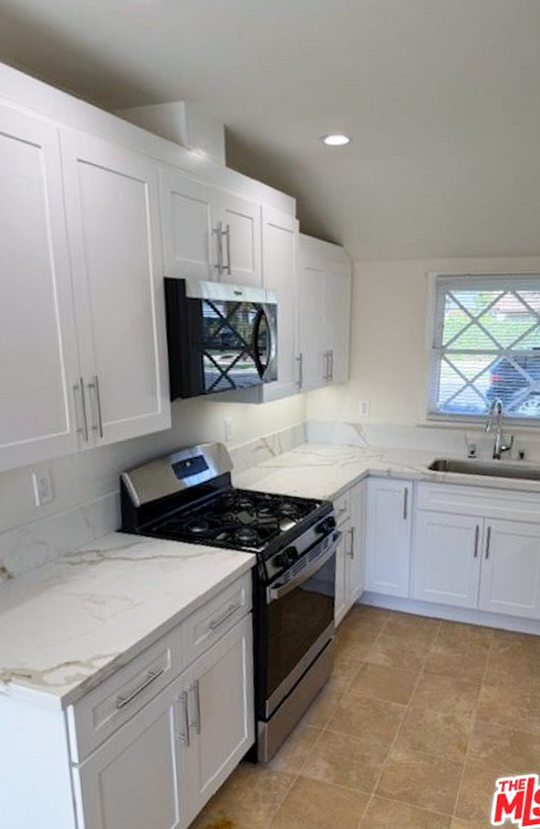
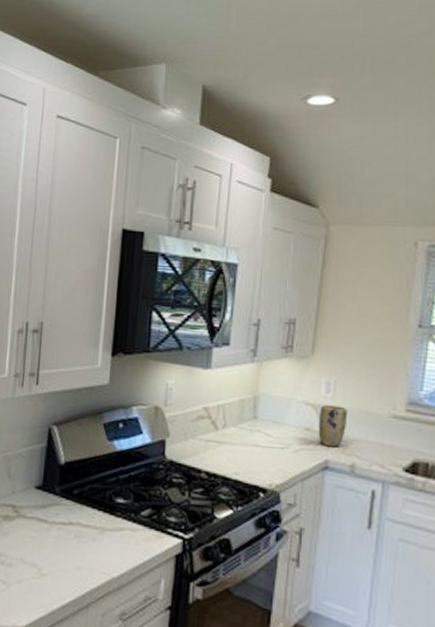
plant pot: none [358,422,382,458] -> present [318,405,348,448]

